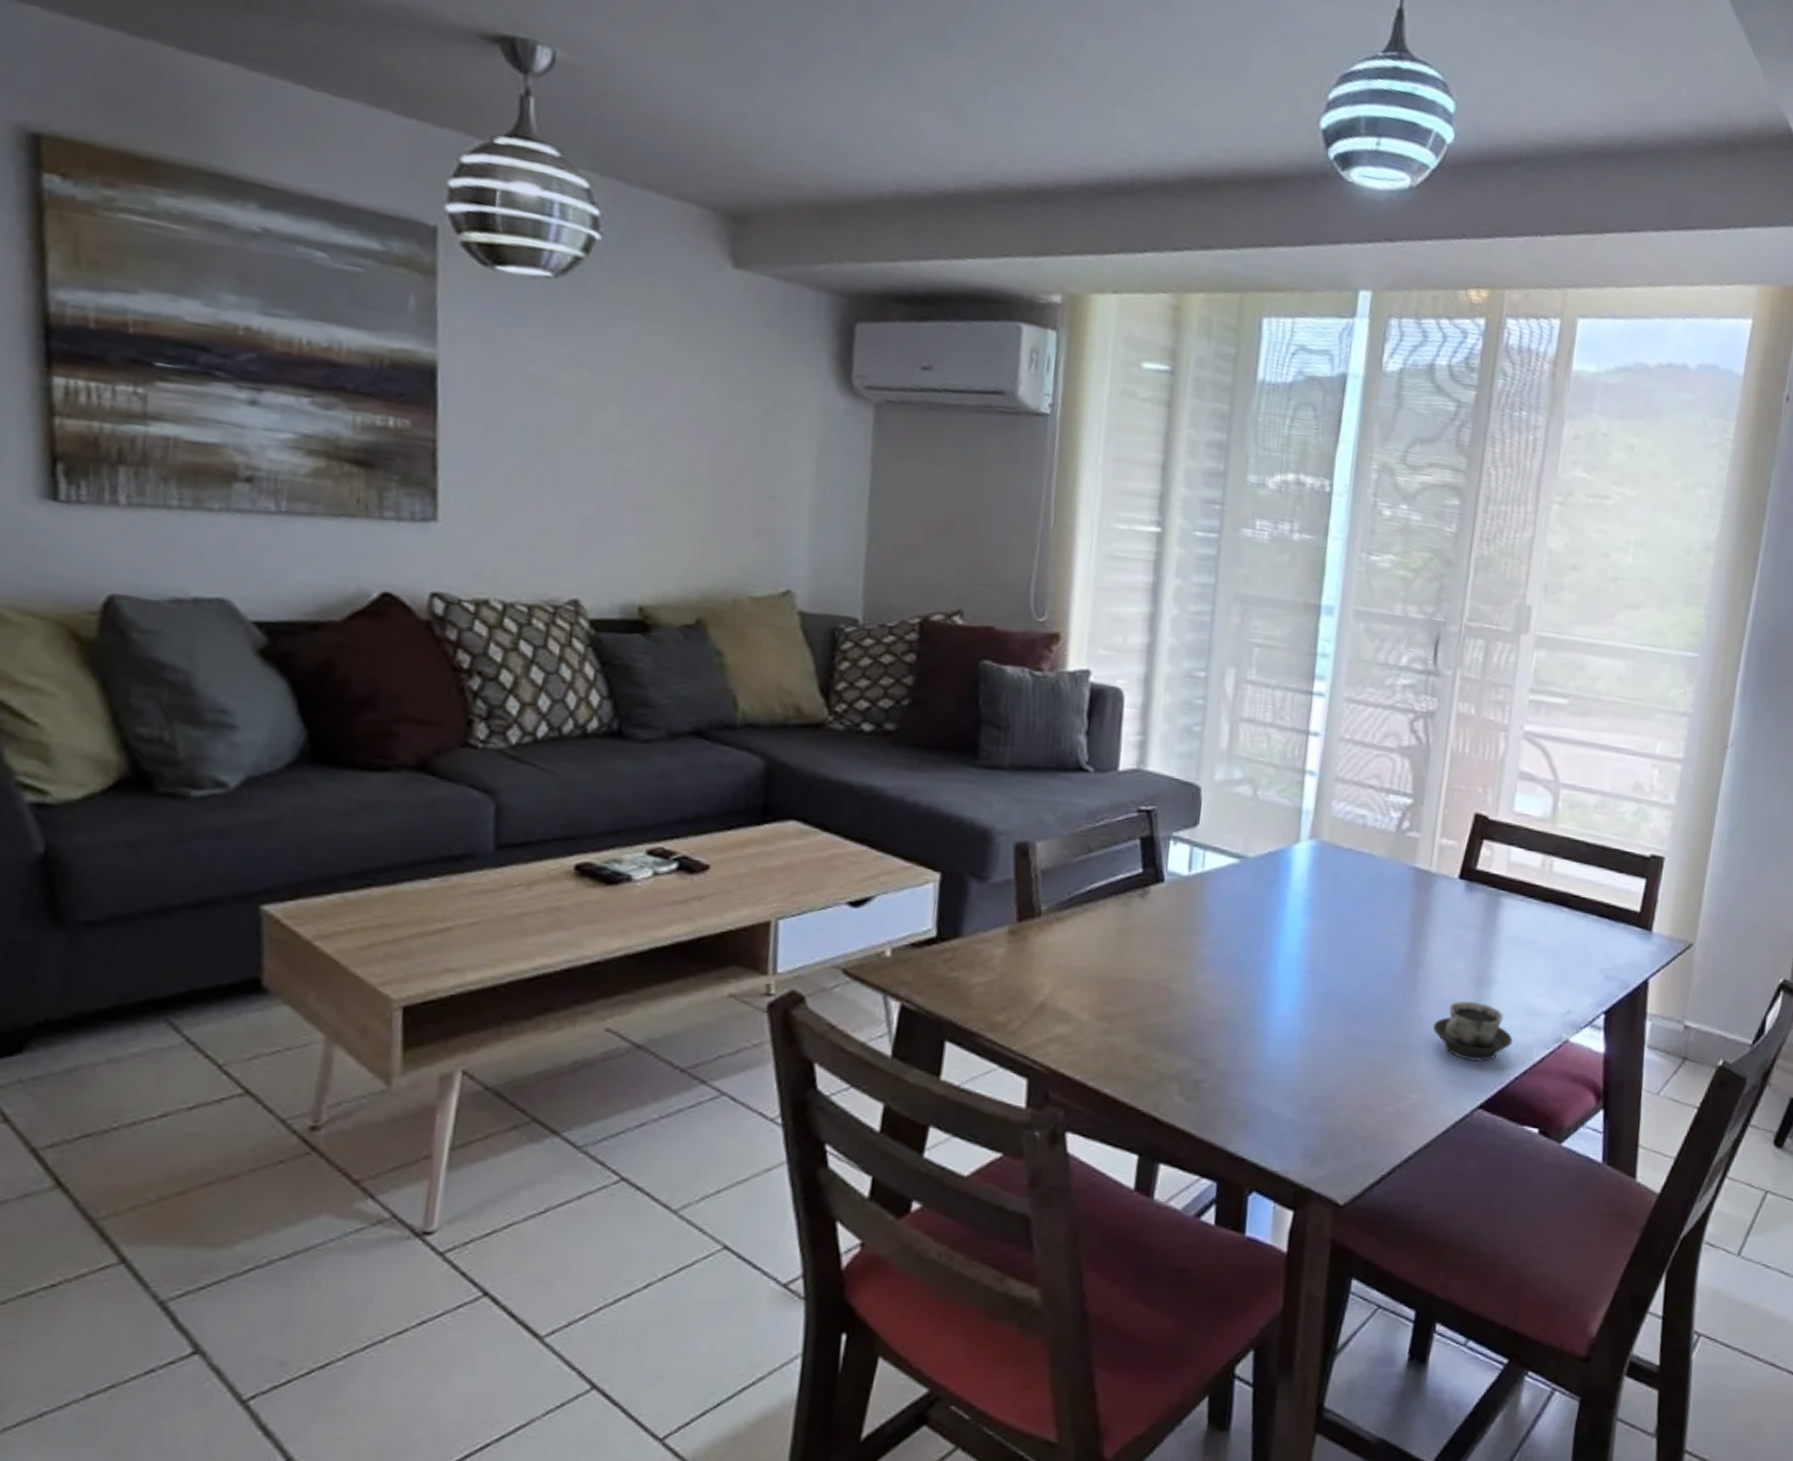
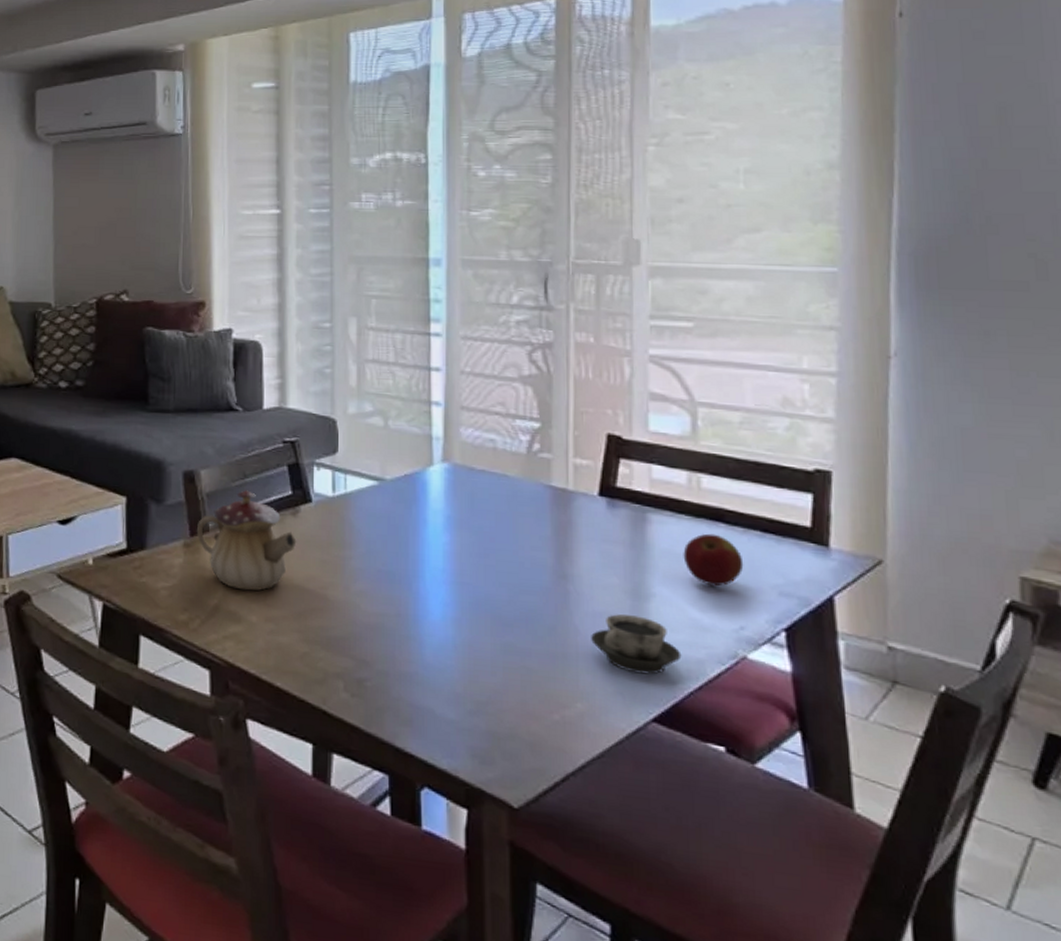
teapot: none [1025,867,1143,985] -> present [196,490,297,591]
apple: none [1527,918,1579,972] -> present [683,533,744,587]

